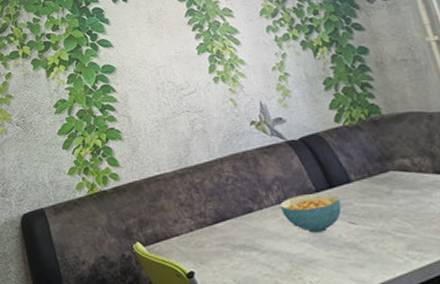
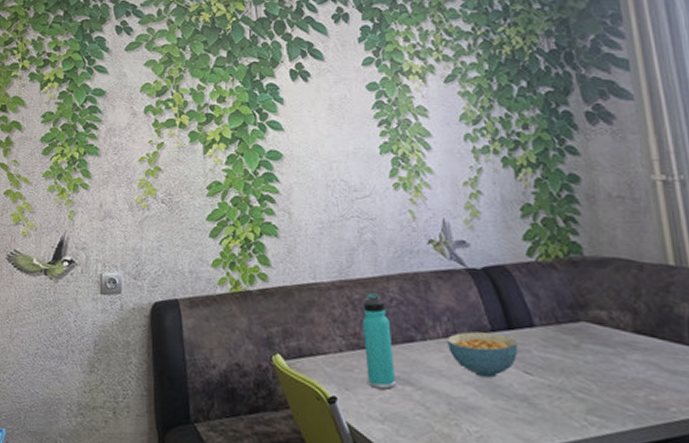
thermos bottle: none [204,175,243,258] -> present [362,293,396,389]

